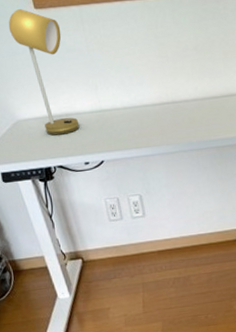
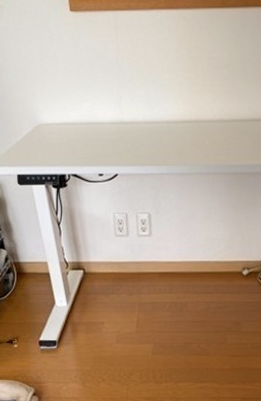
desk lamp: present [8,9,80,136] -> none [42,10,99,143]

